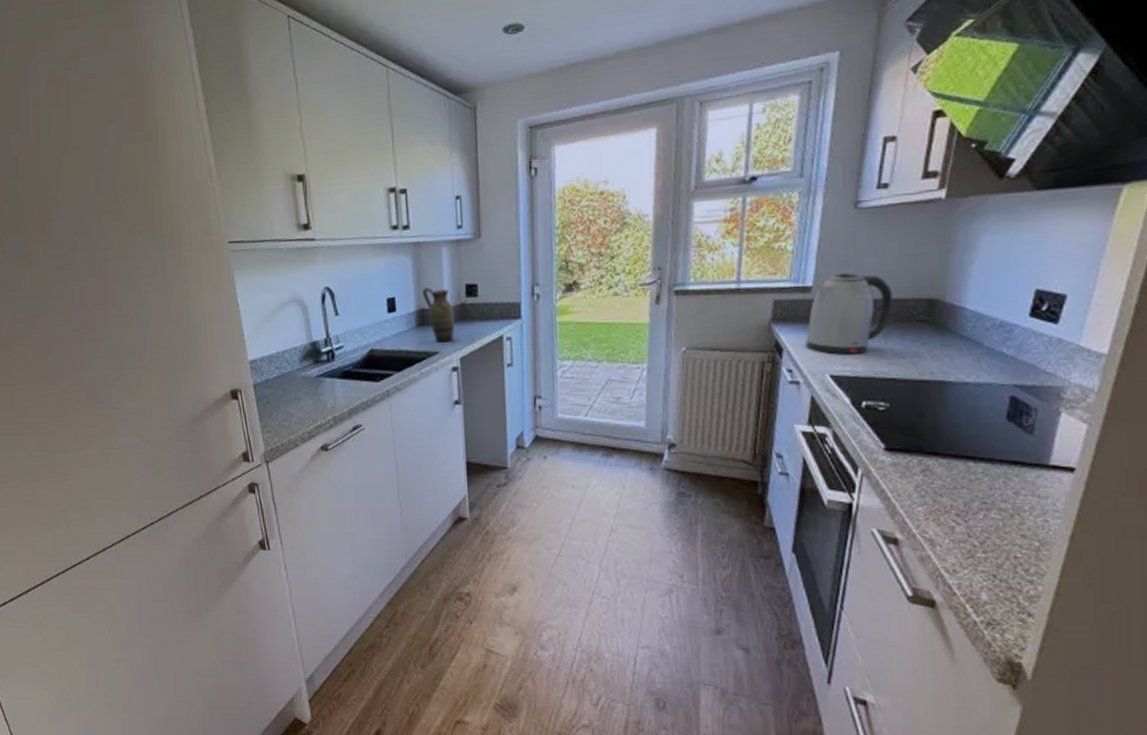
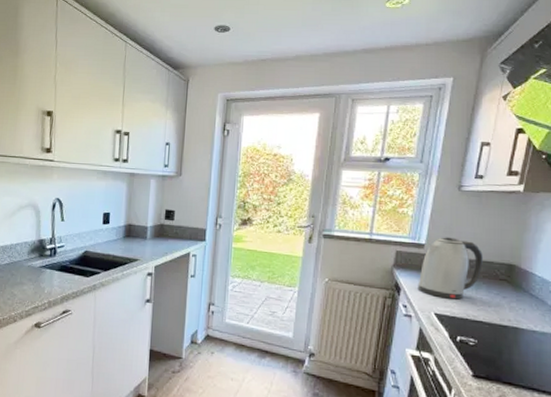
ceramic jug: present [422,287,455,343] -> none [131,208,155,253]

